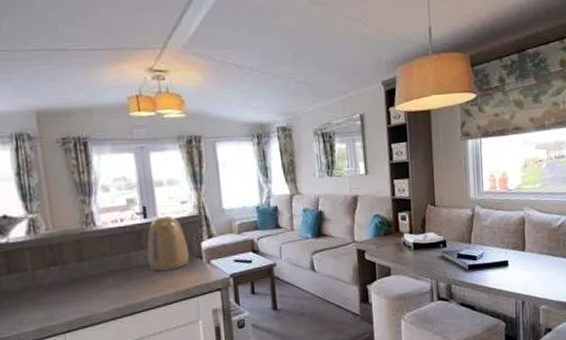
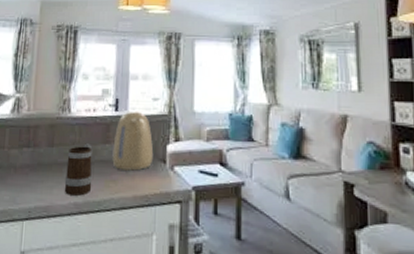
mug: none [100,252,132,303] -> present [64,143,93,196]

